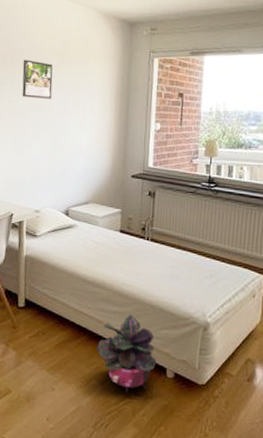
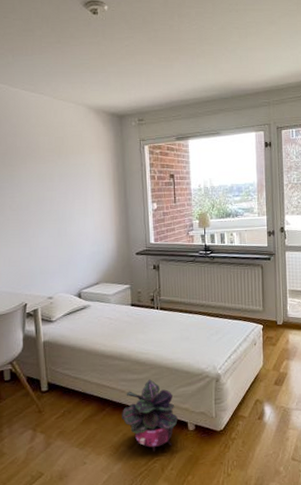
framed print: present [22,59,53,99] -> none [21,157,53,192]

